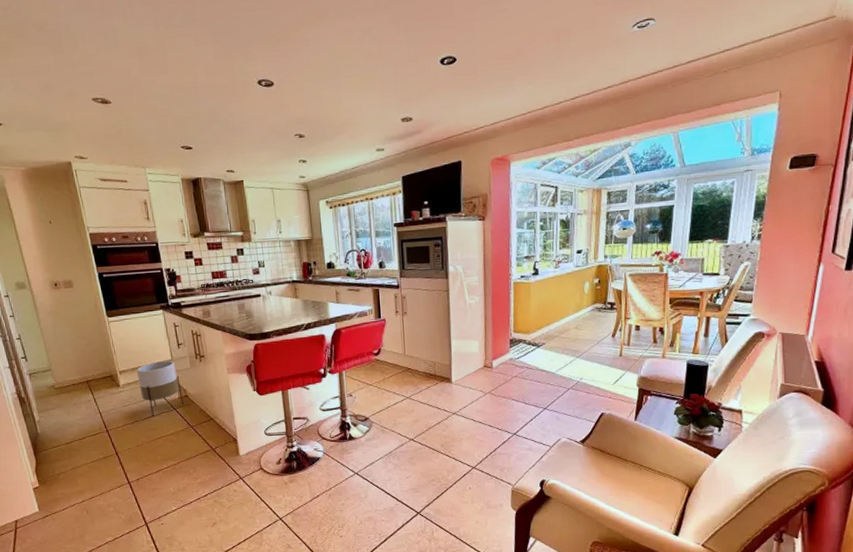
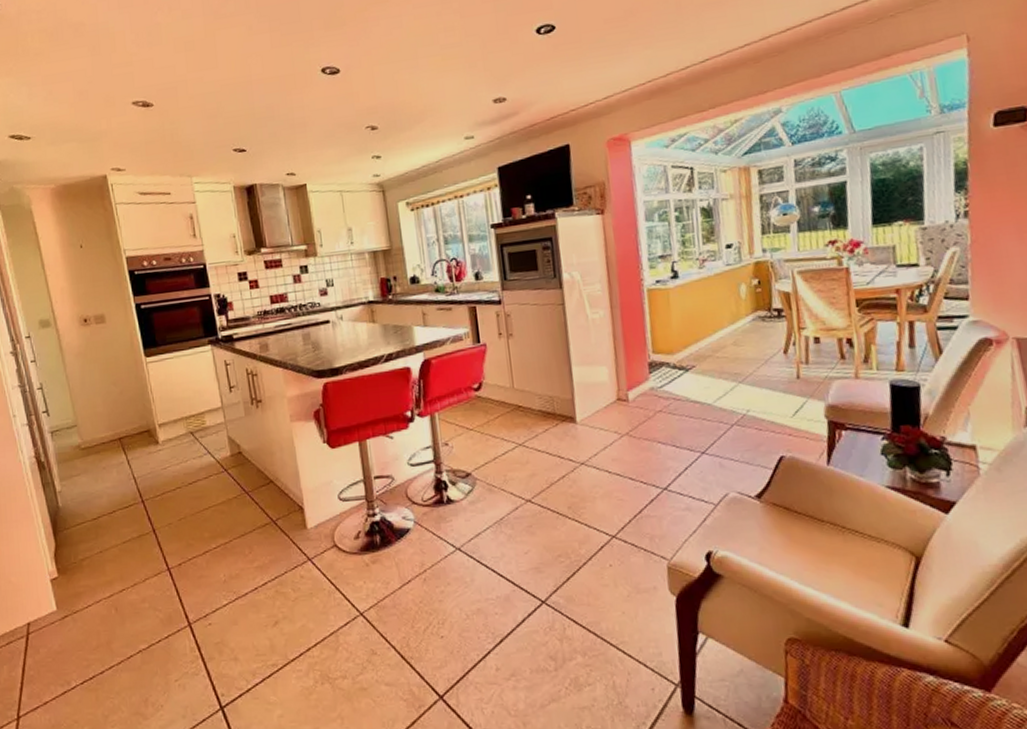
planter: present [136,361,183,417] -> none [179,408,236,481]

